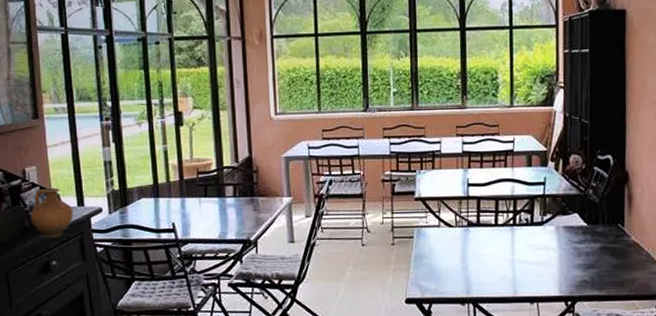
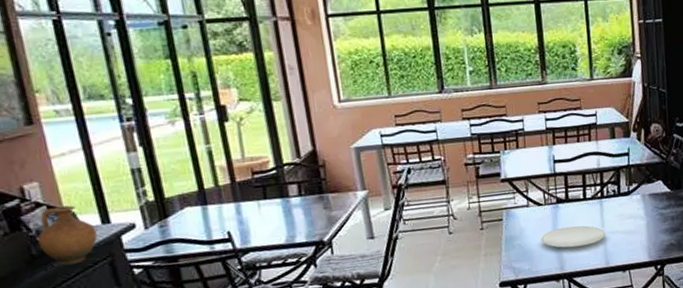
plate: none [449,251,515,273] -> present [541,225,606,248]

